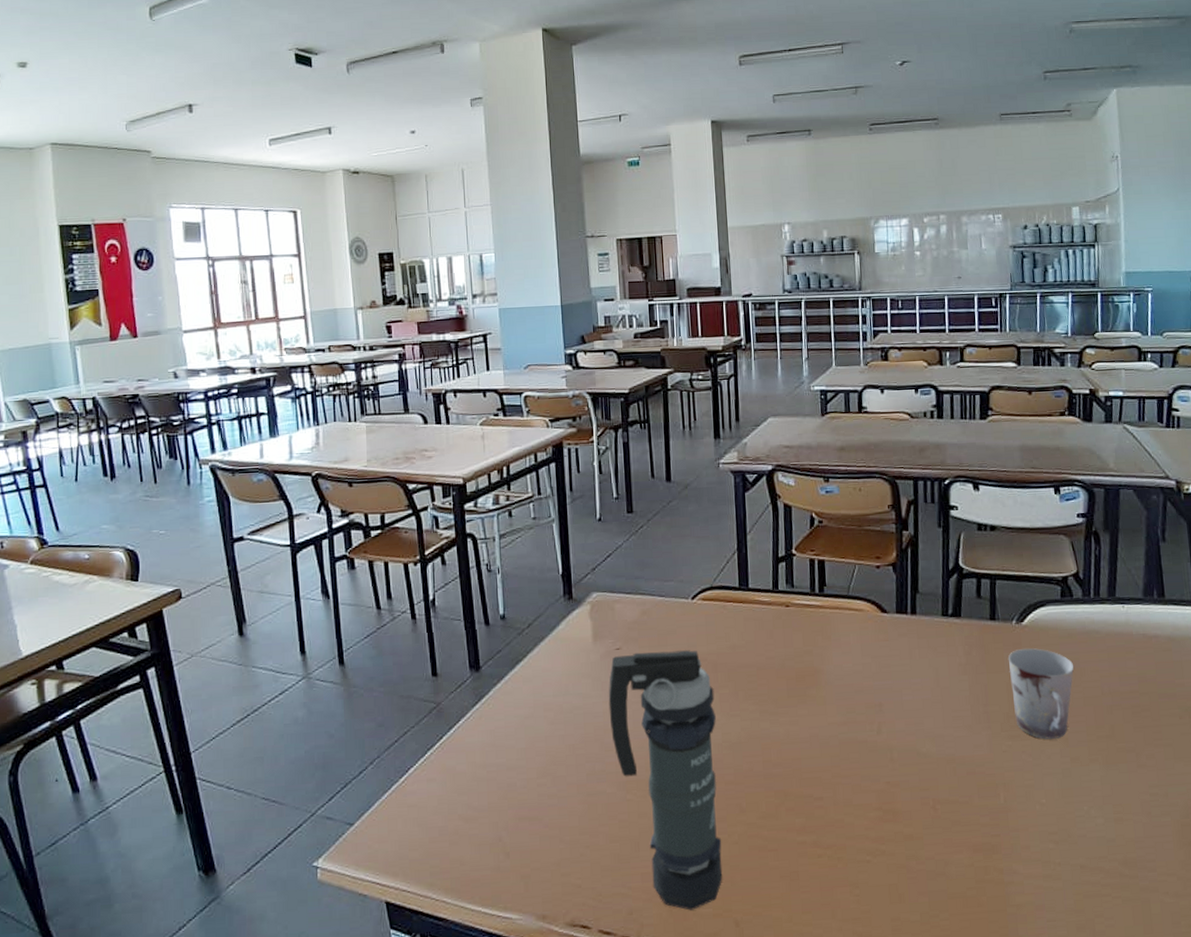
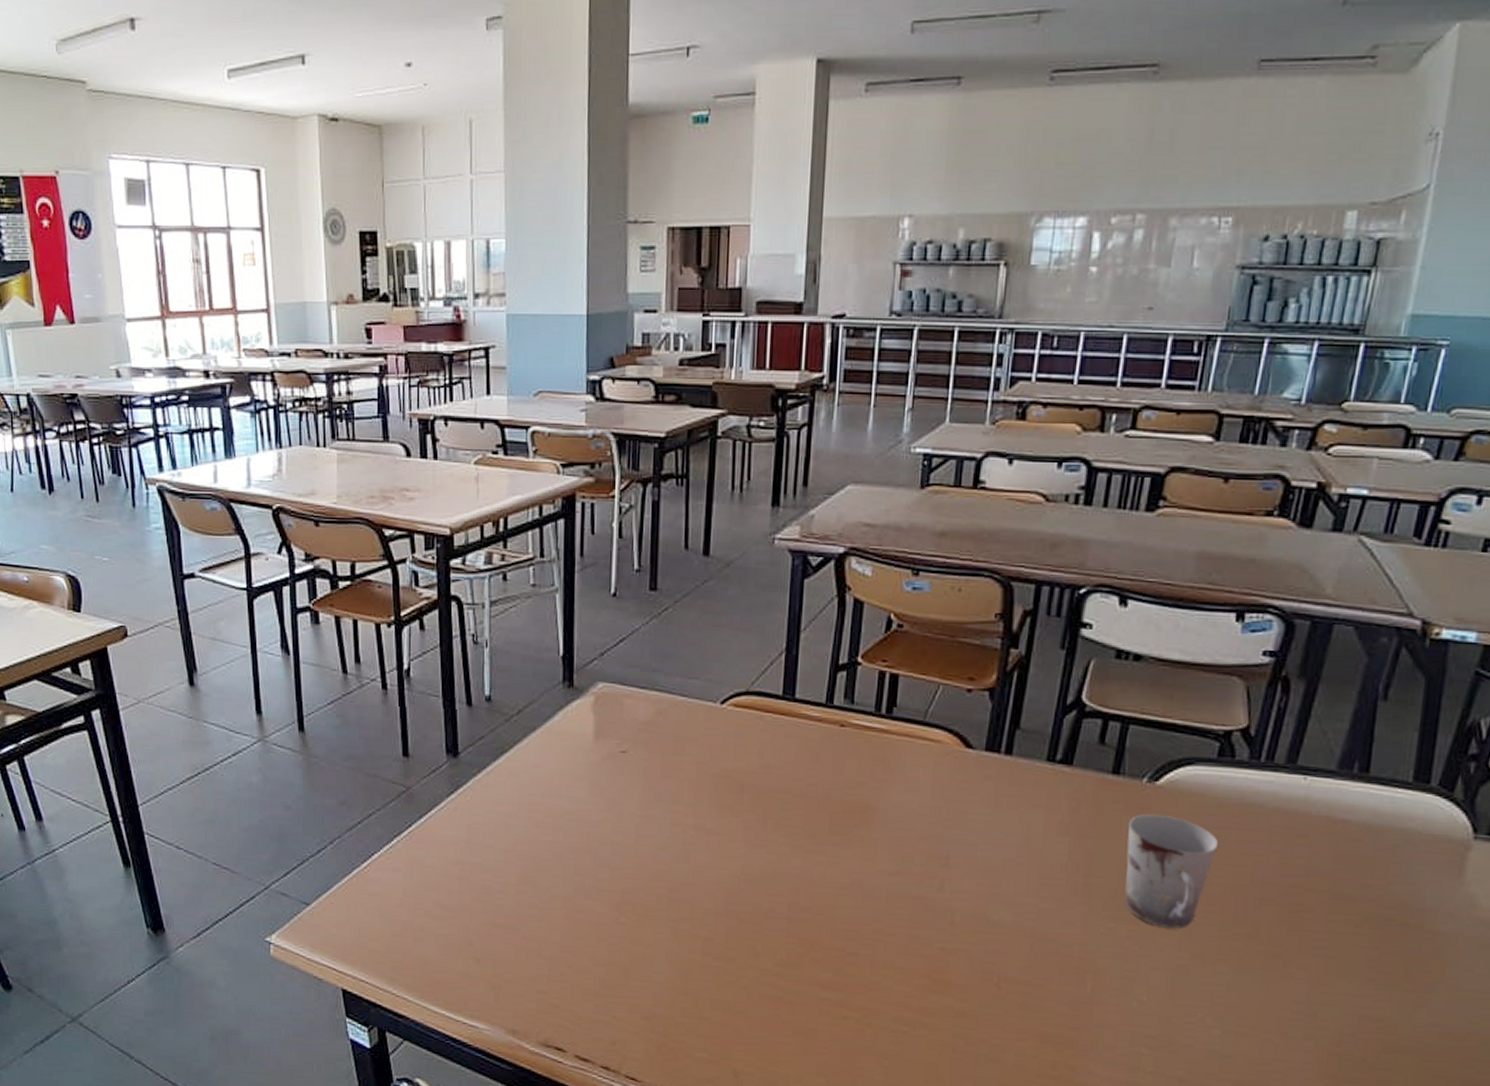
smoke grenade: present [608,650,723,911] -> none [606,758,737,1052]

